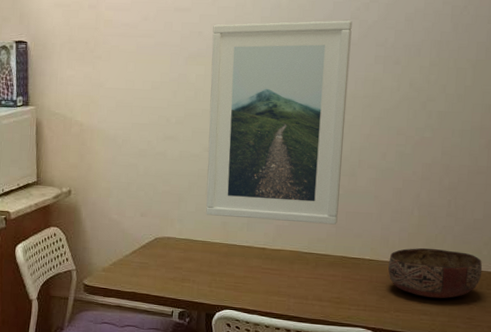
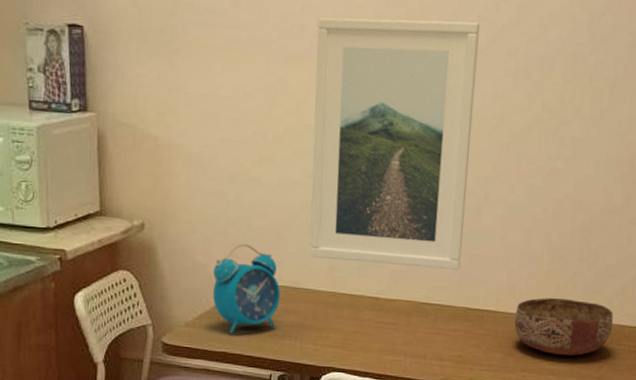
alarm clock: none [125,204,181,277] -> present [212,243,281,334]

